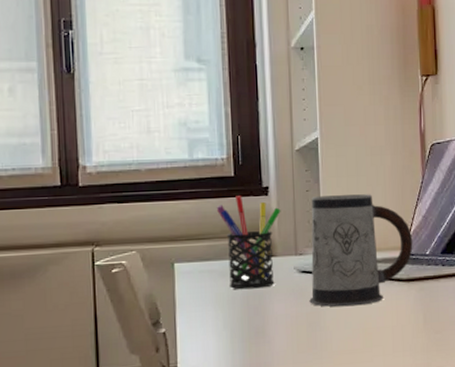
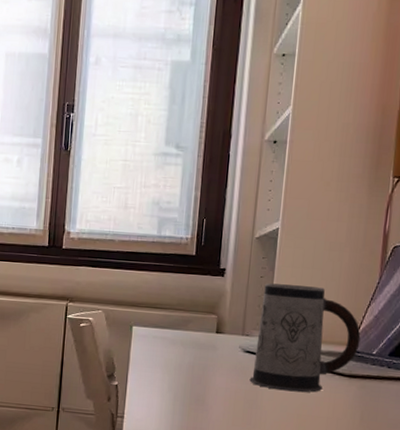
pen holder: present [216,196,281,290] -> none [175,273,234,361]

